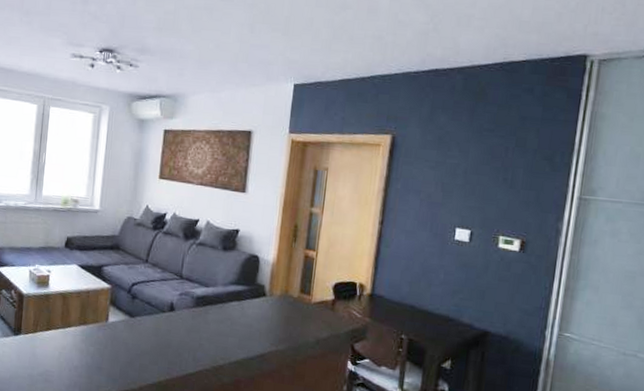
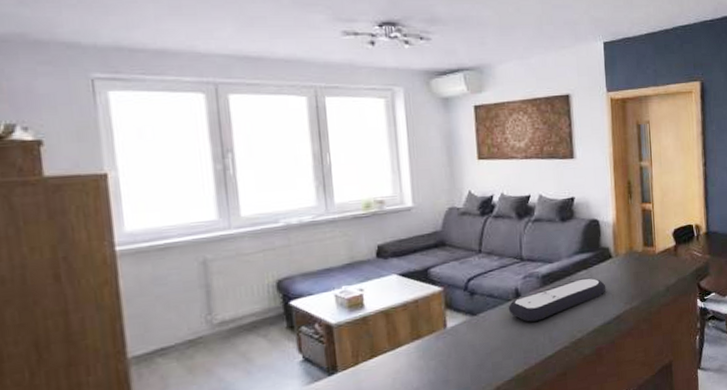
remote control: none [161,308,255,338] -> present [508,277,606,322]

